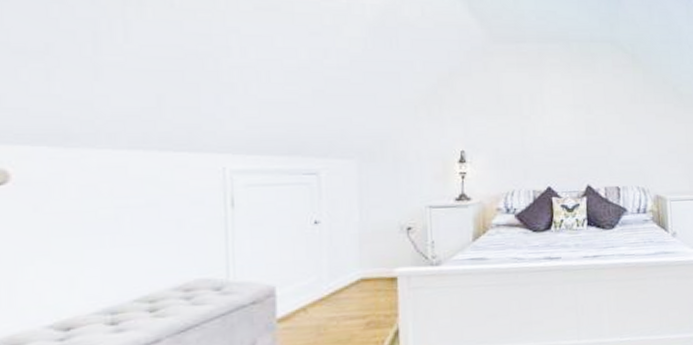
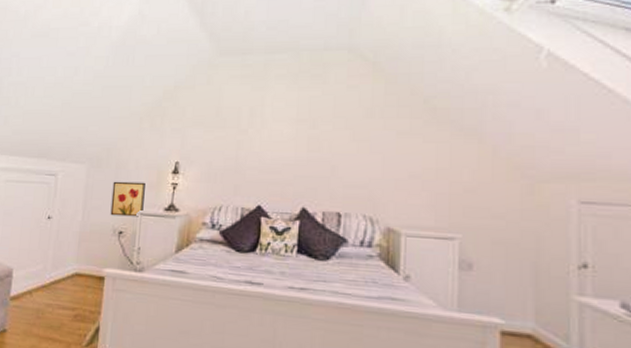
wall art: none [392,174,432,212] -> present [110,181,145,217]

